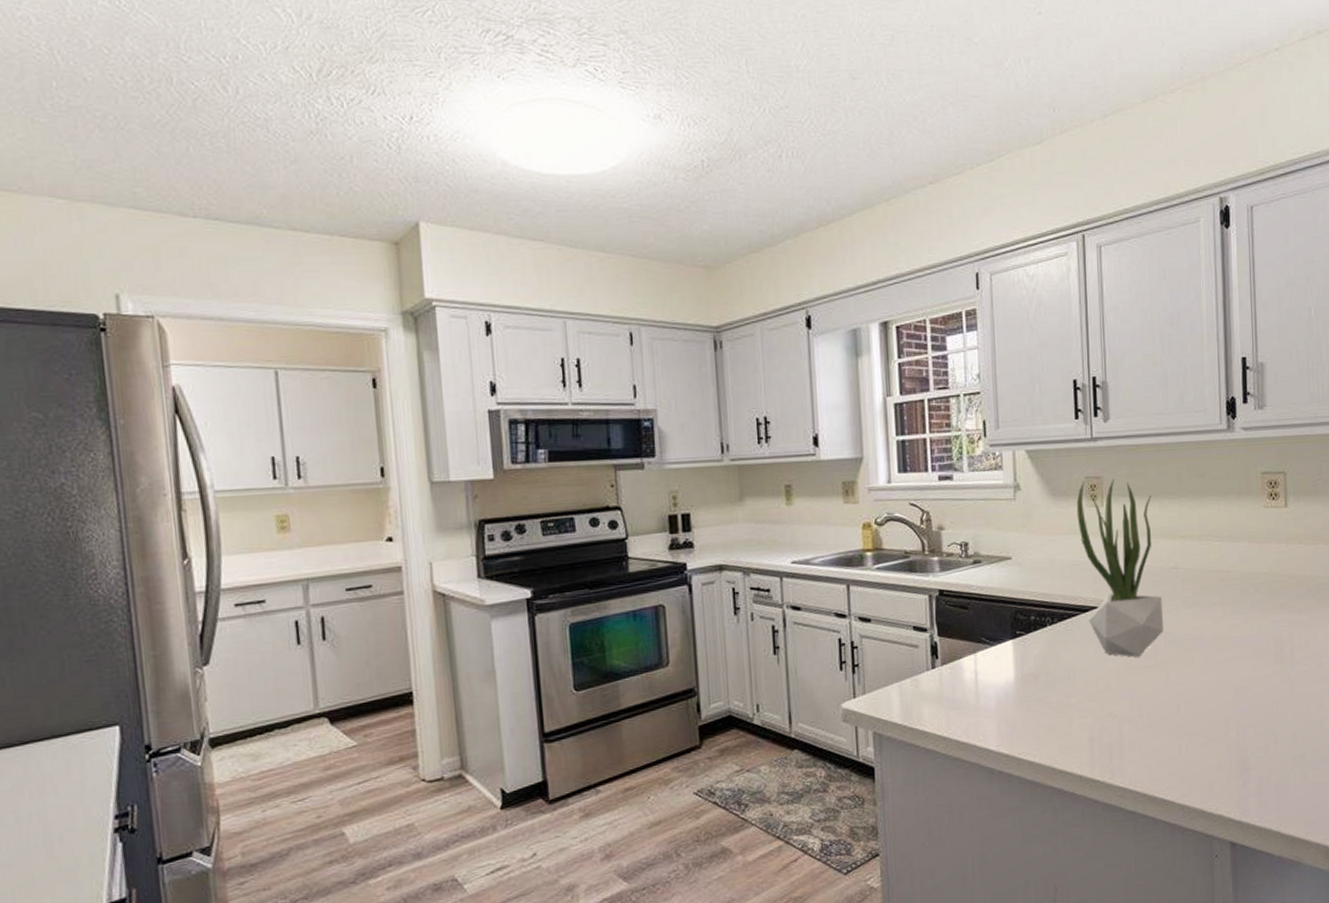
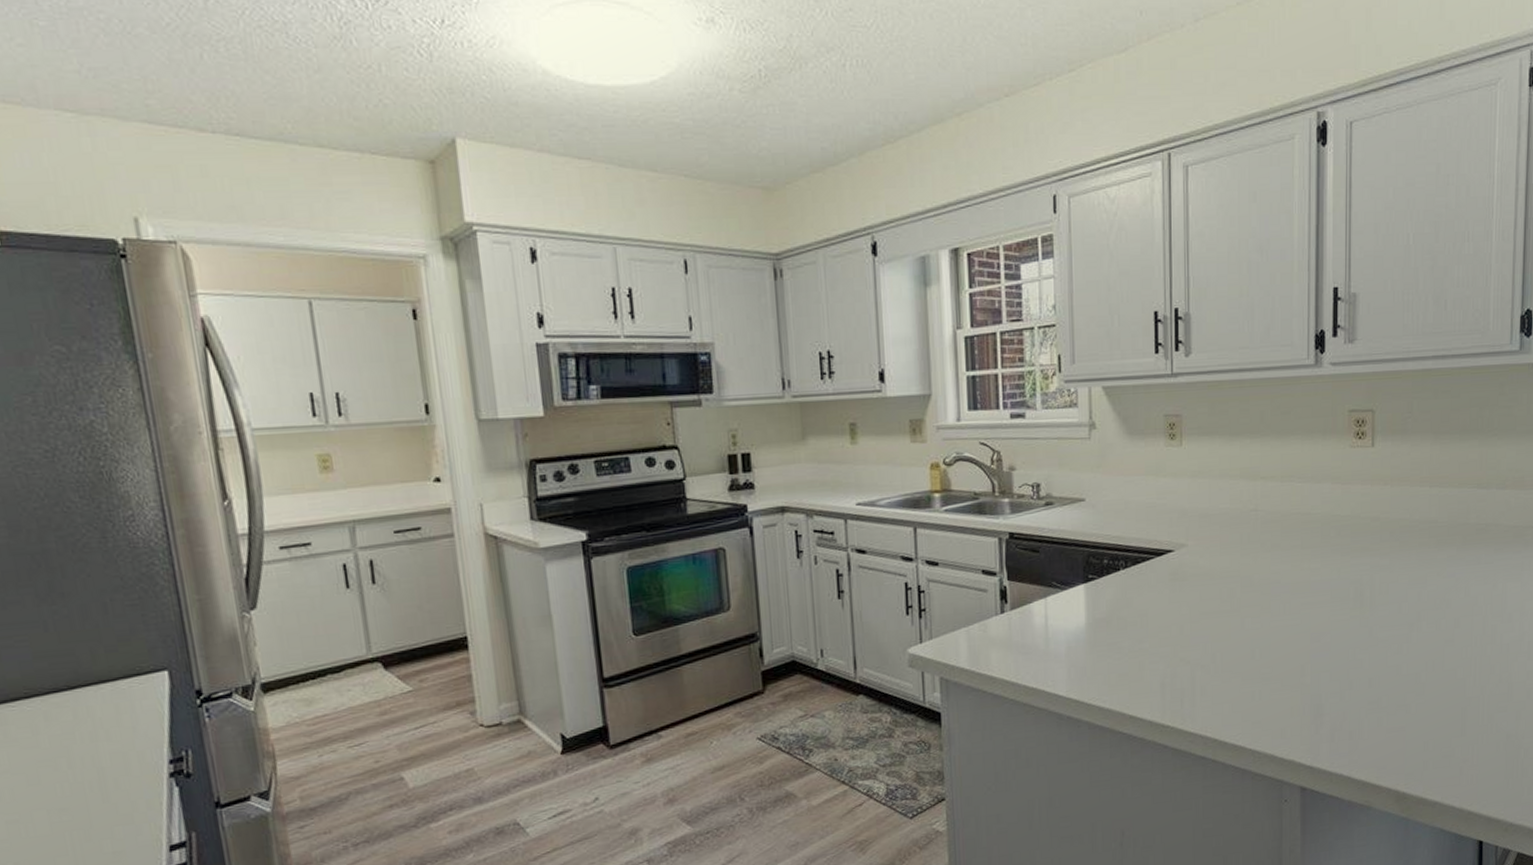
potted plant: present [1076,479,1164,657] -> none [1154,417,1240,602]

